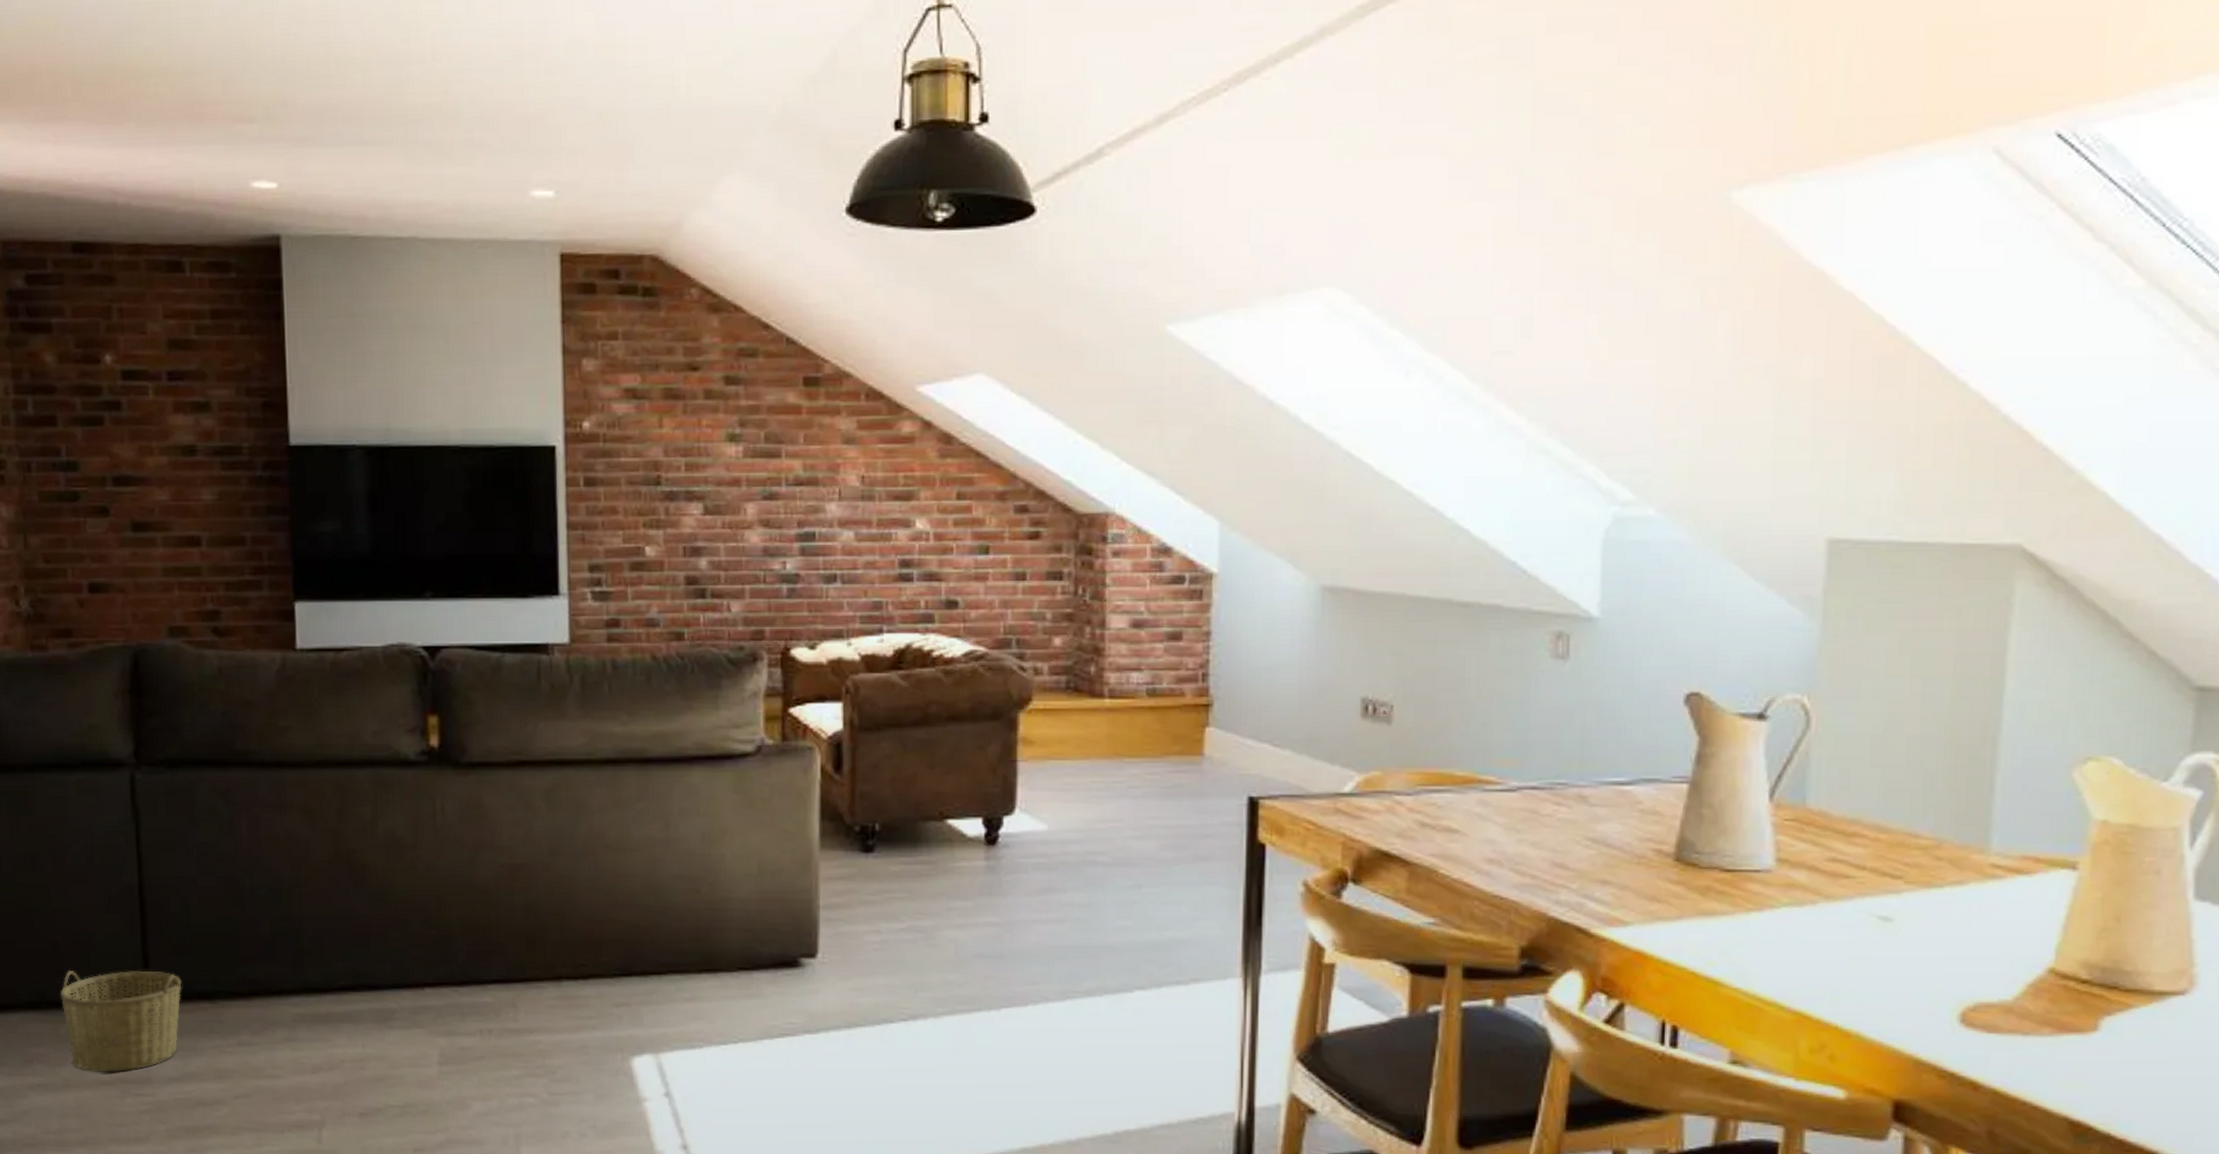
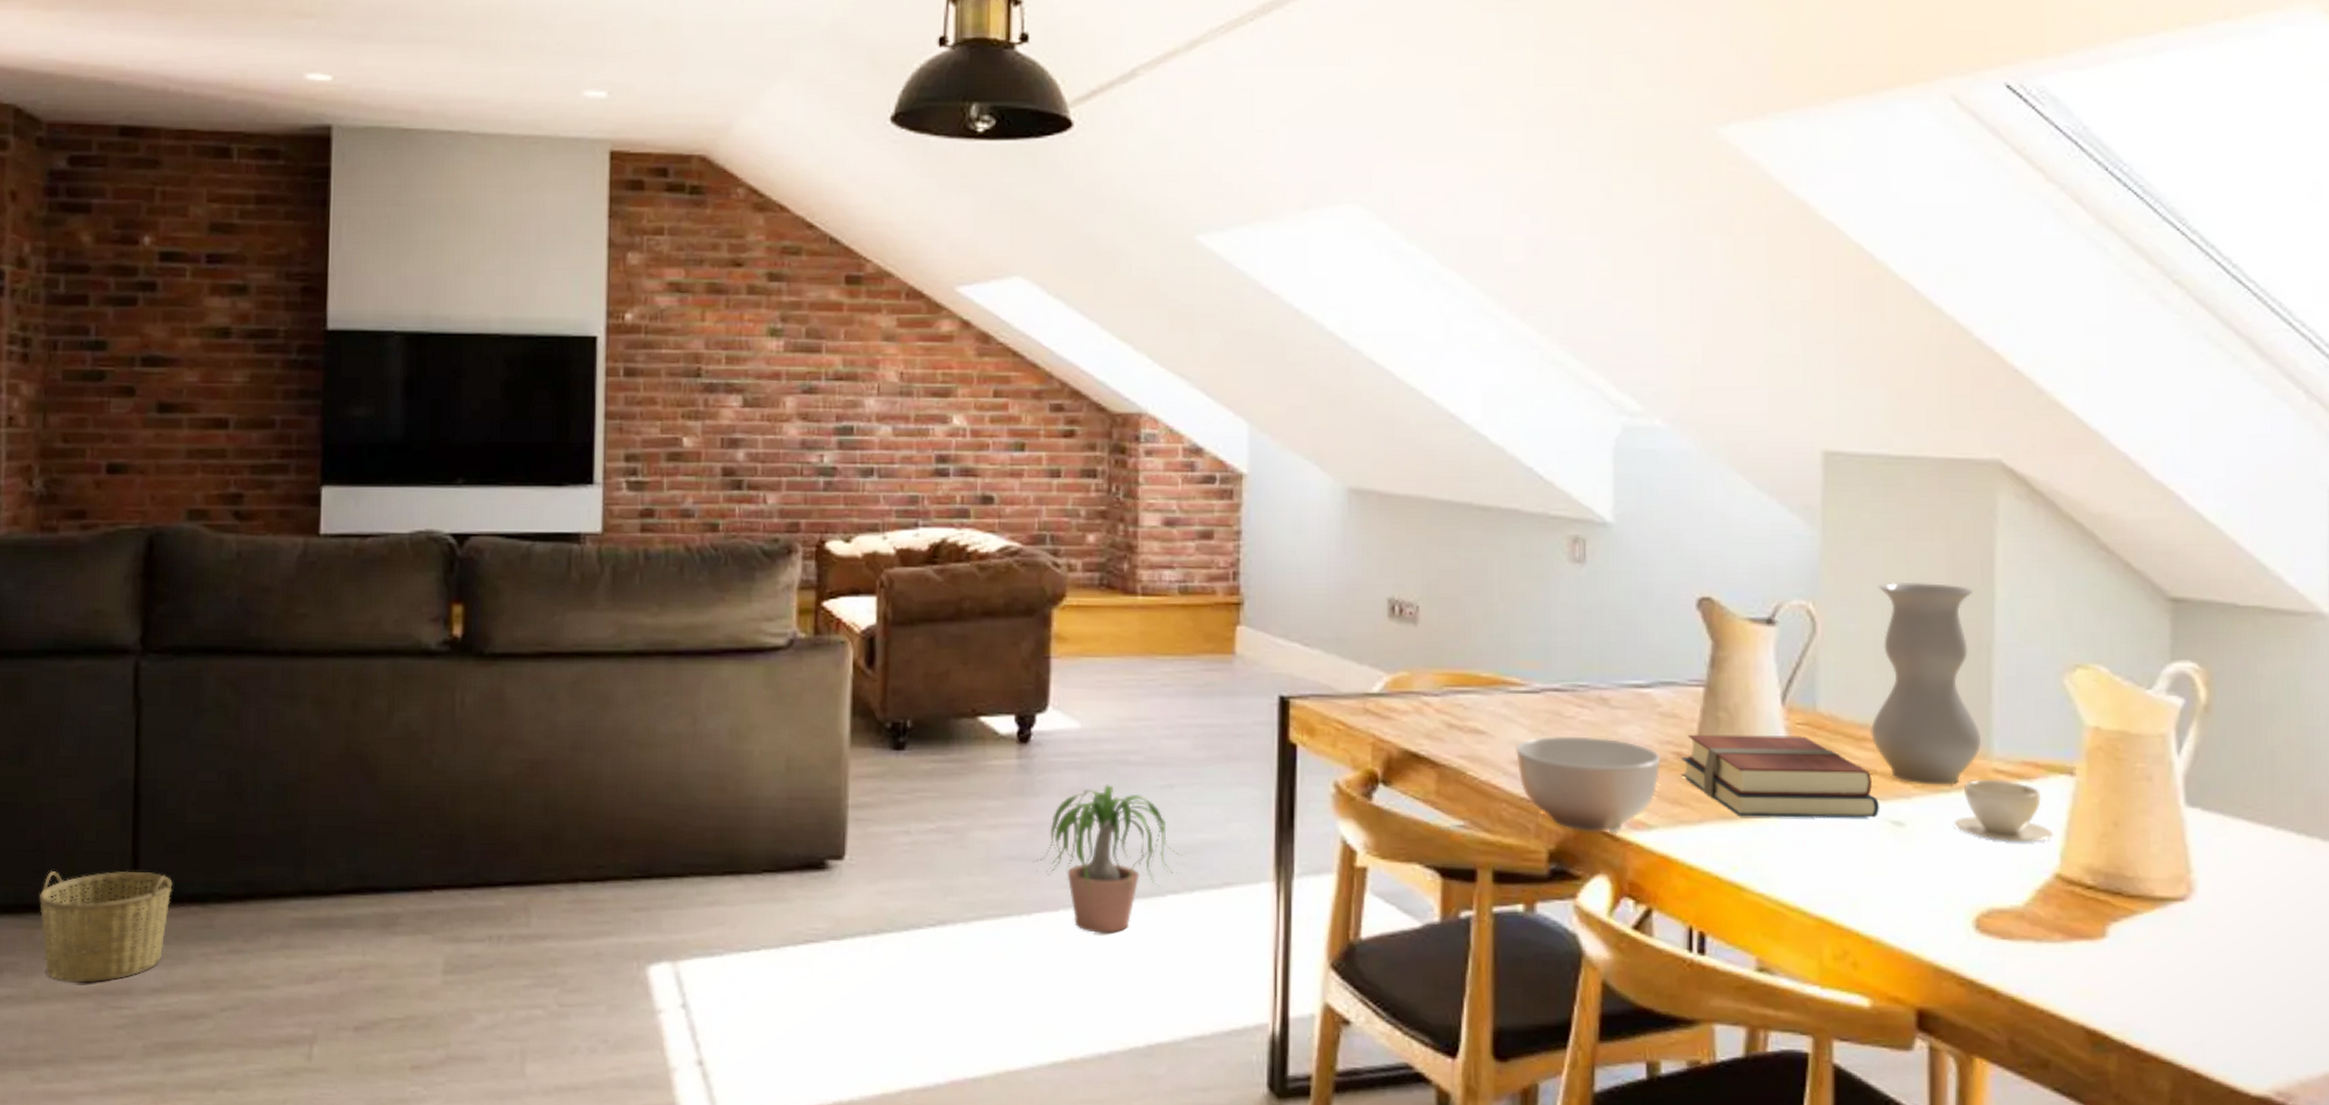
potted plant: none [1001,885,1150,1027] -> present [1032,785,1183,933]
bowl: none [1490,833,1640,928] -> present [1516,735,1661,832]
books: none [1660,831,1867,914] -> present [1680,734,1879,818]
vase: none [1862,673,1982,880] -> present [1871,581,1981,785]
teacup: none [1946,874,2050,938] -> present [1955,779,2053,843]

